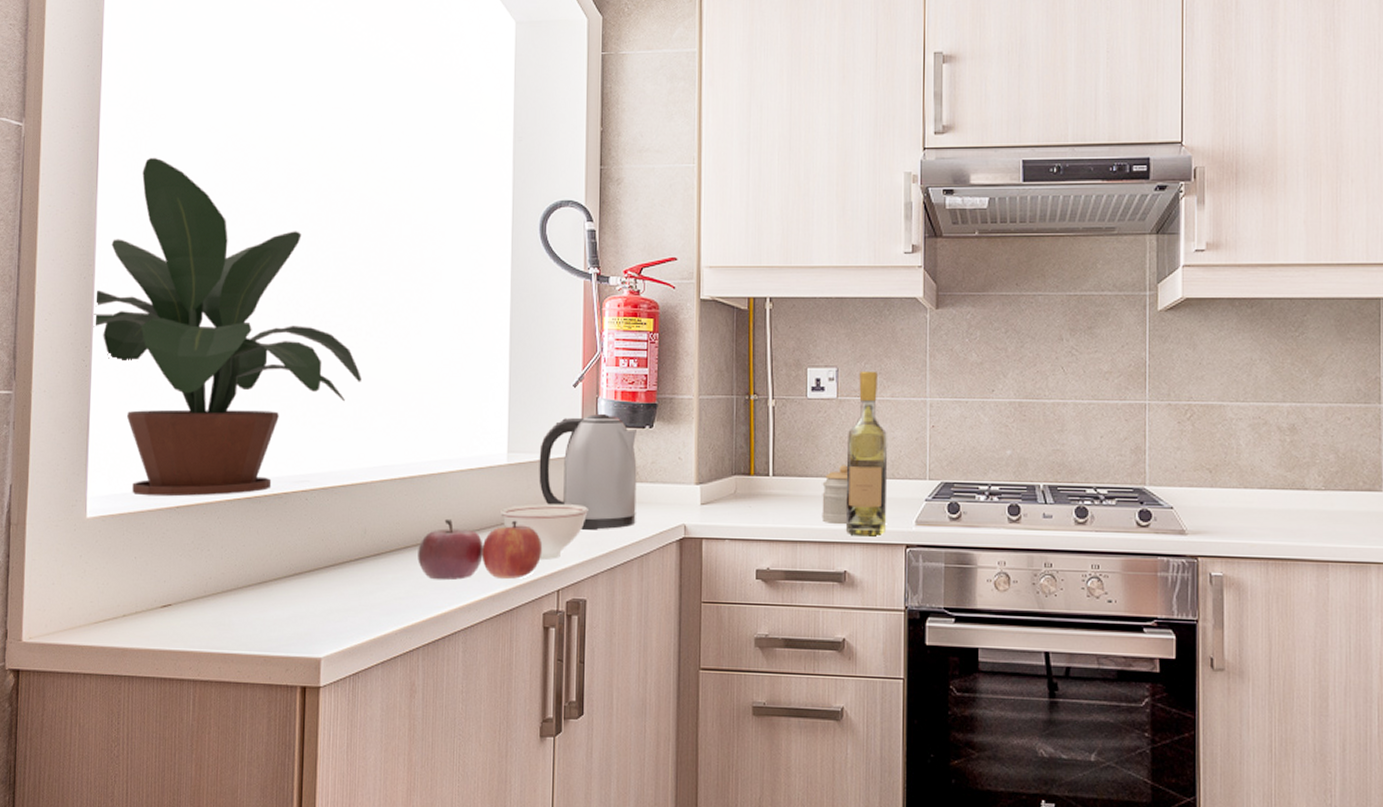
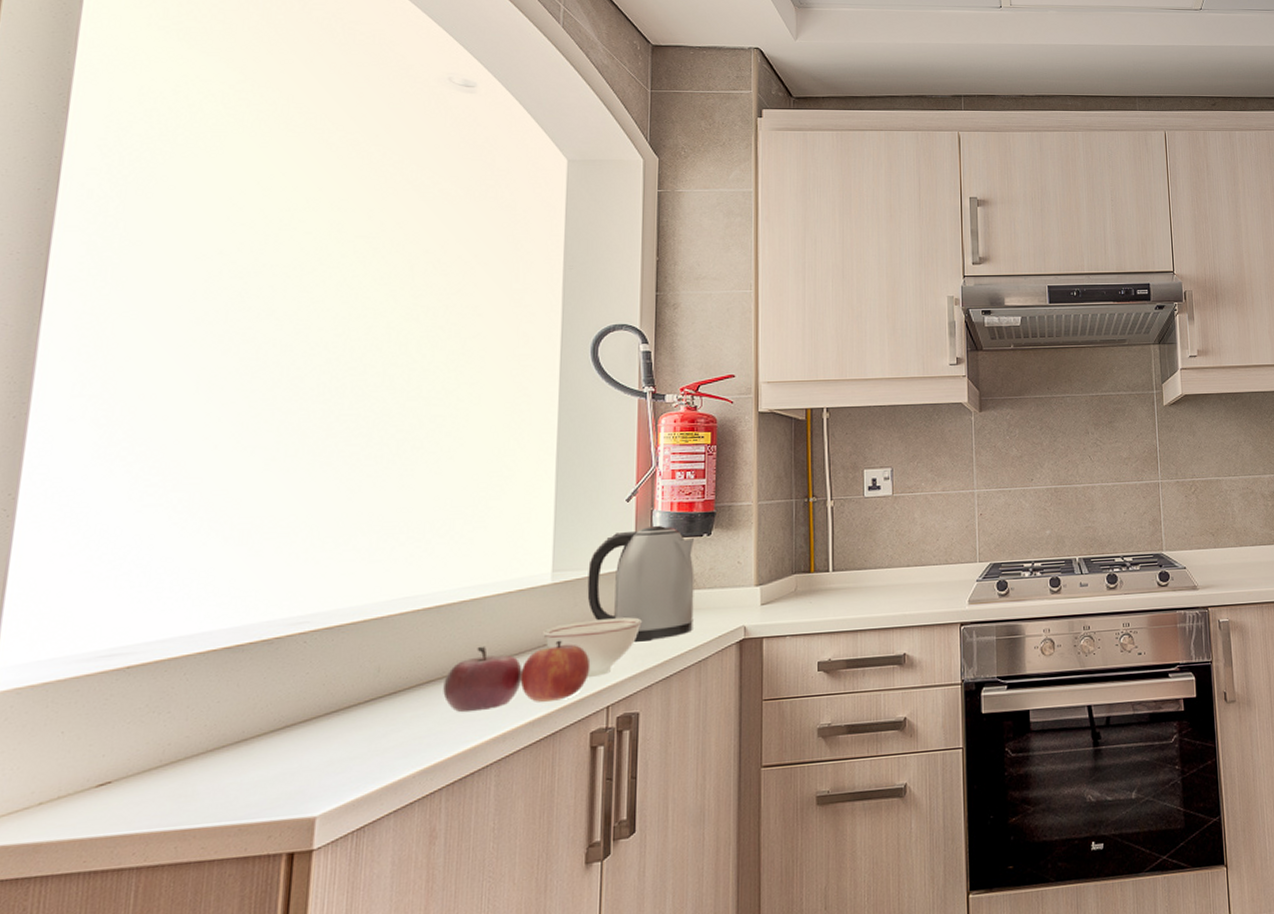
potted plant: present [93,157,361,497] -> none [22,285,381,659]
jar: present [822,465,848,525] -> none [880,555,905,612]
bottle: present [845,370,888,537] -> none [902,468,942,620]

